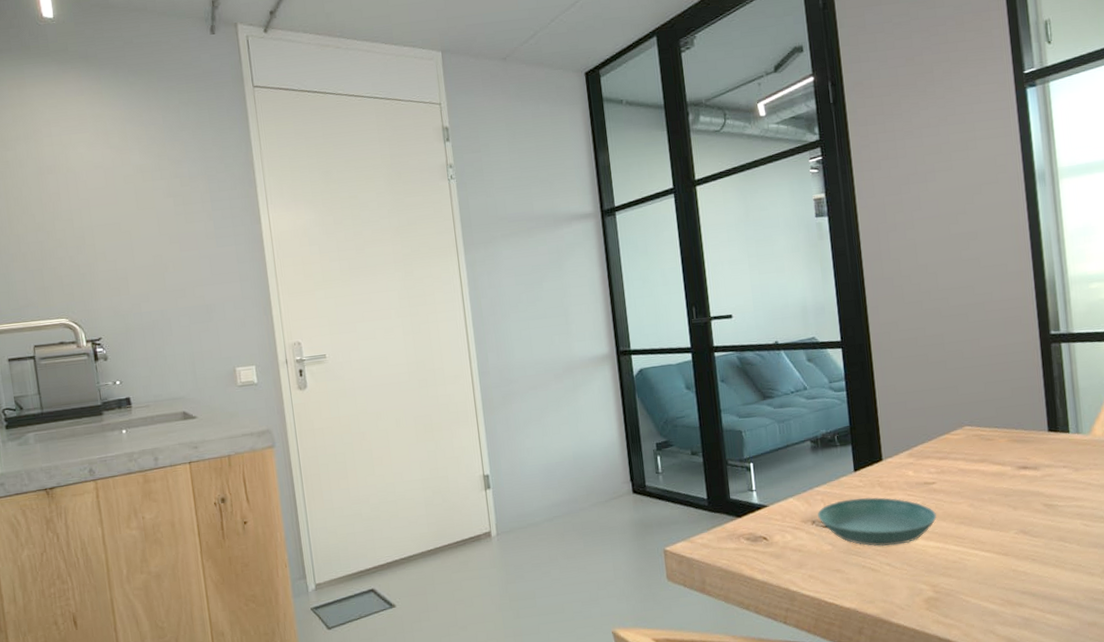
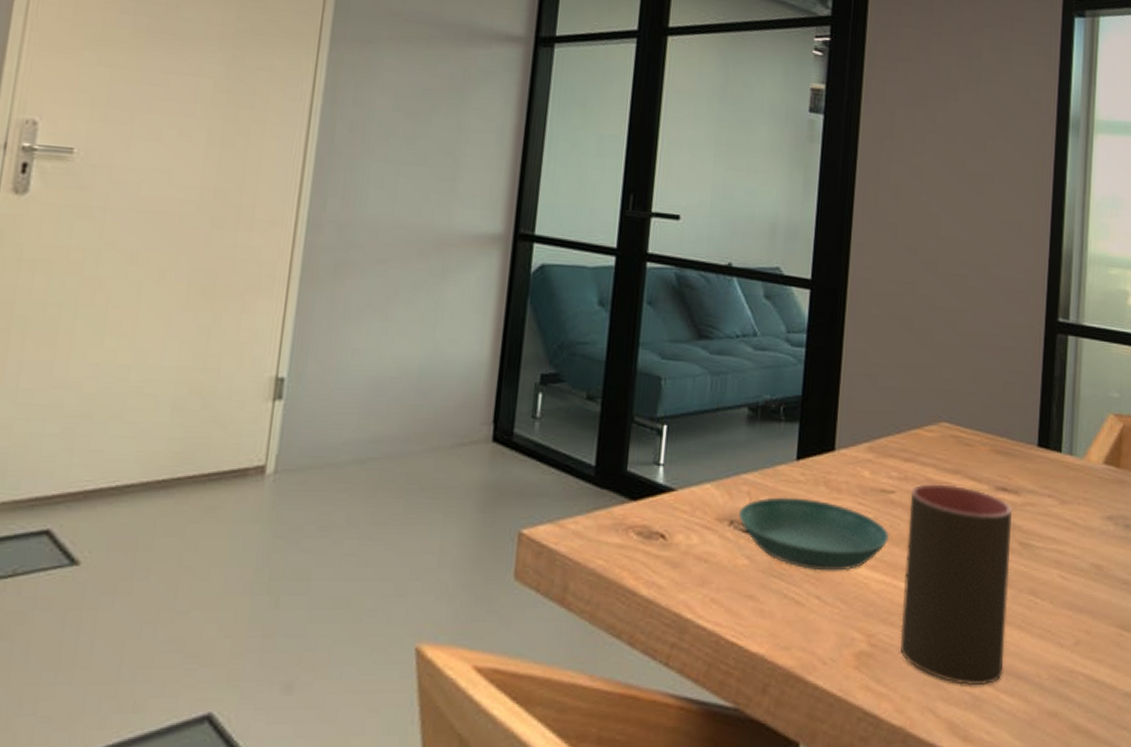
cup: none [948,470,1046,612] -> present [900,484,1012,686]

